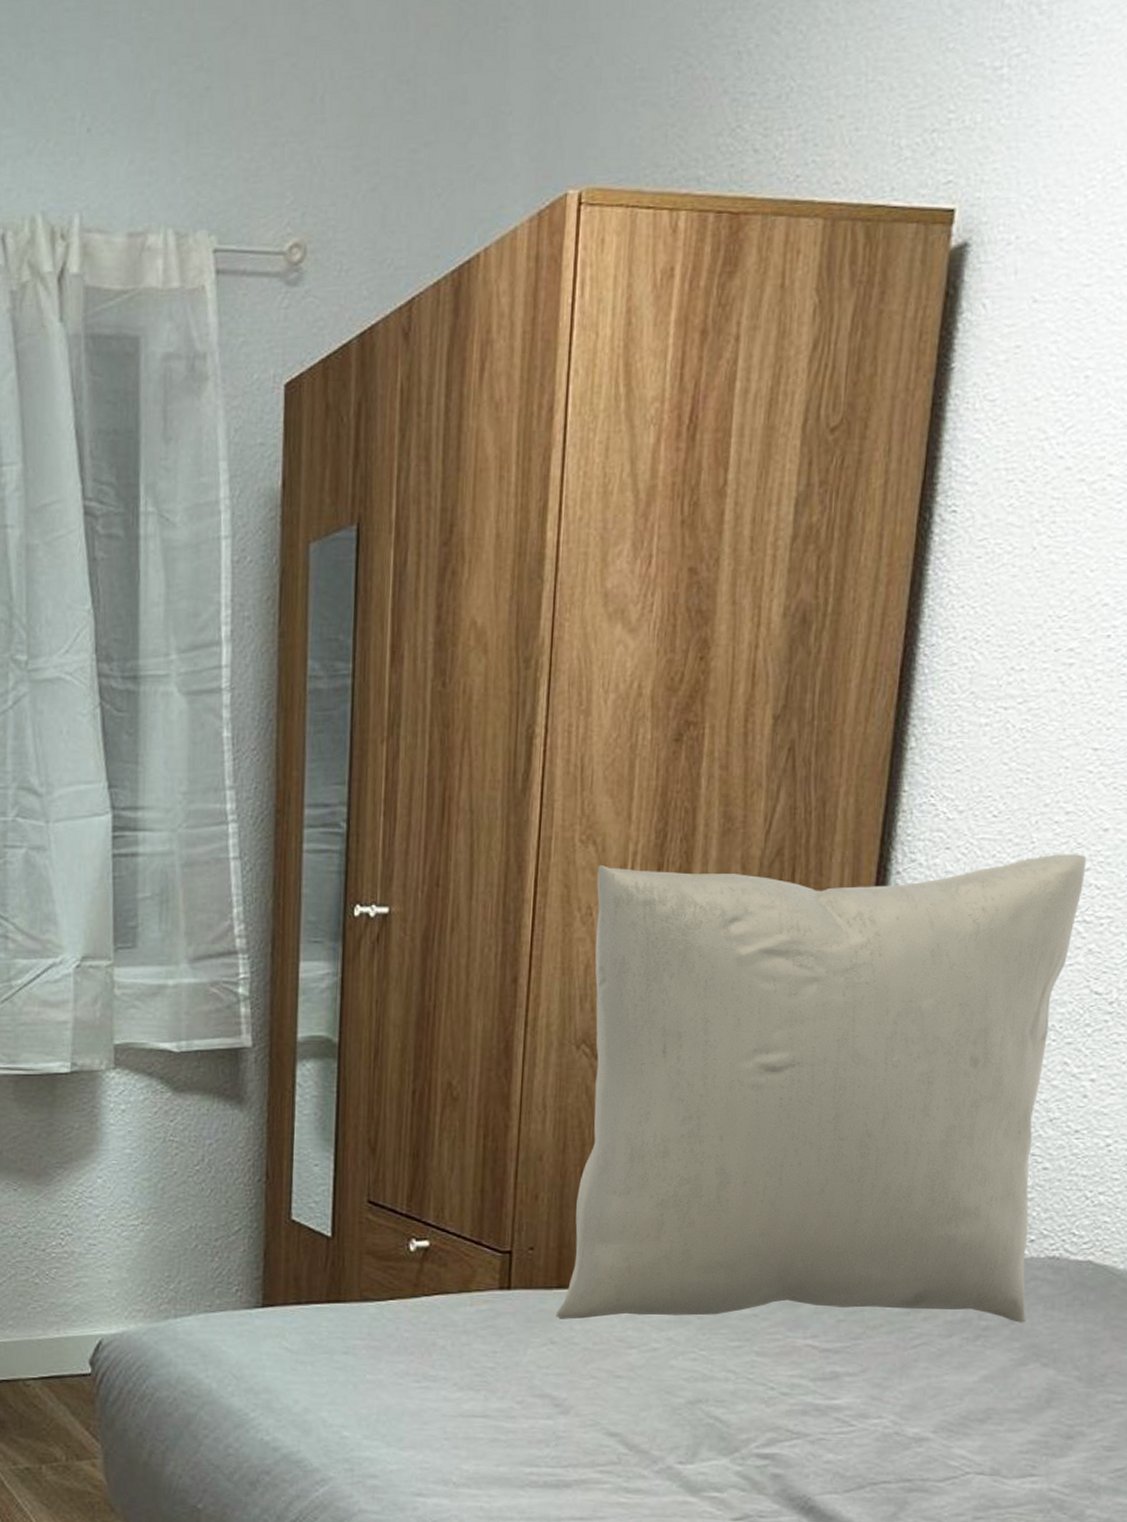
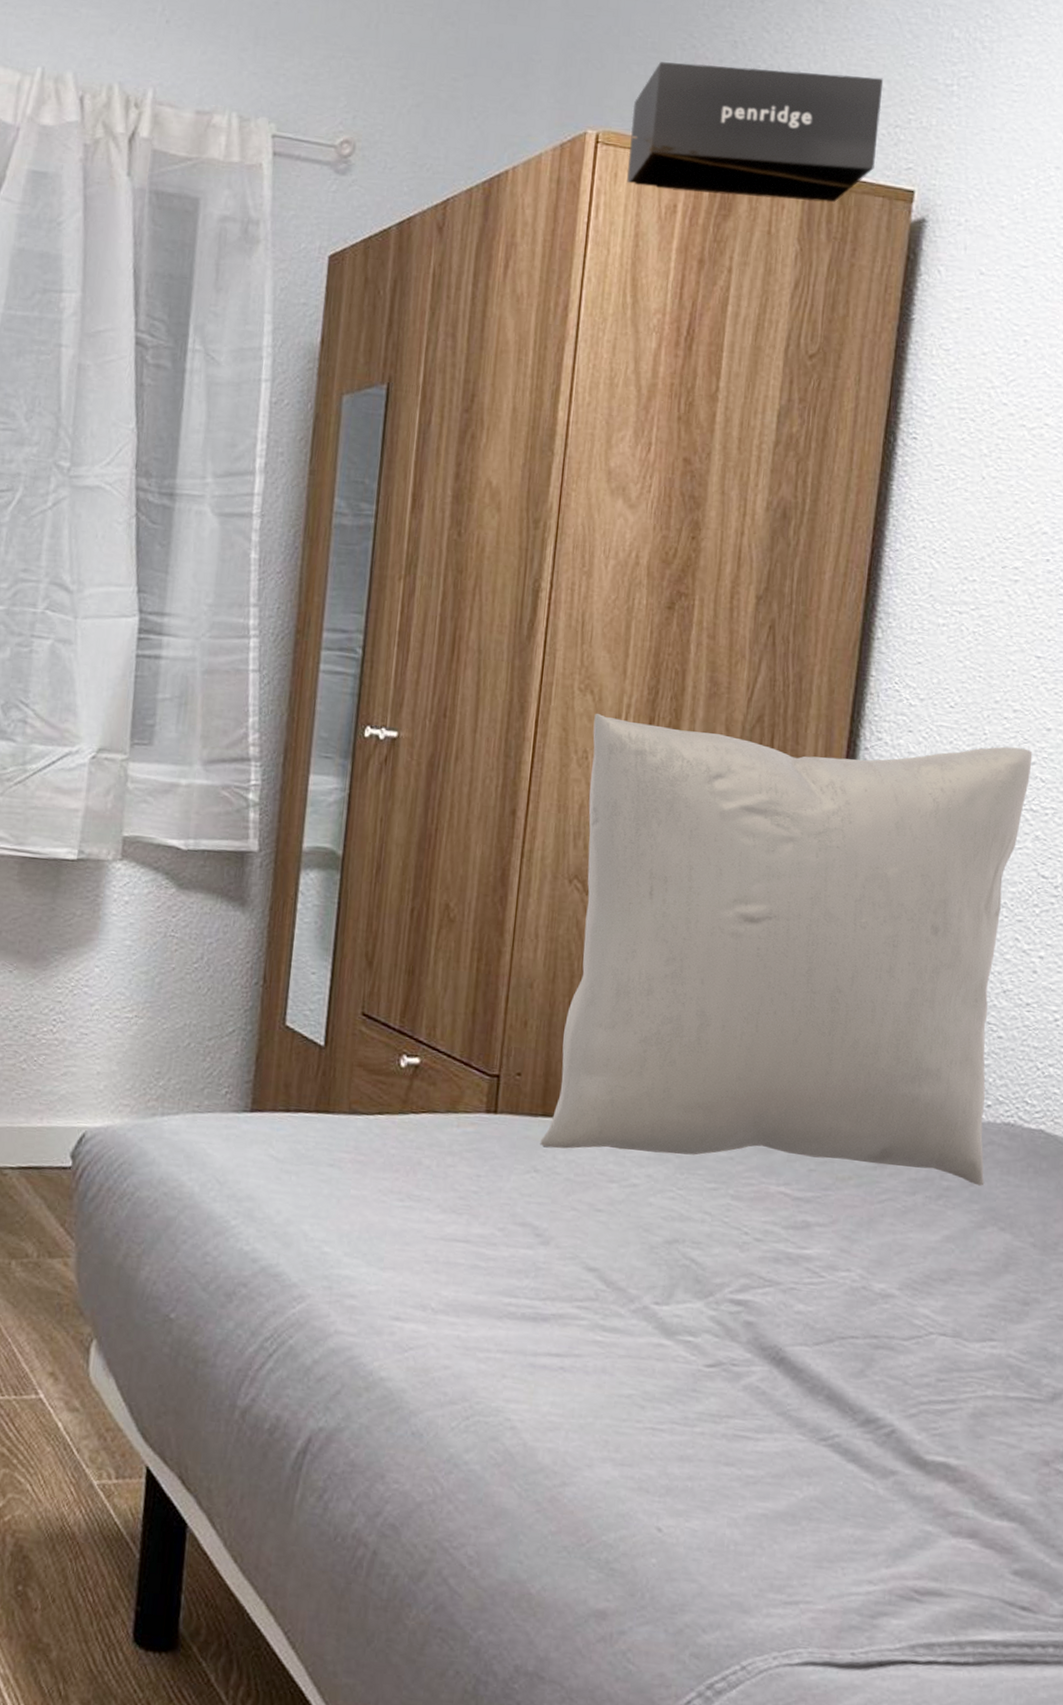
box: none [616,71,918,251] -> present [627,62,884,203]

